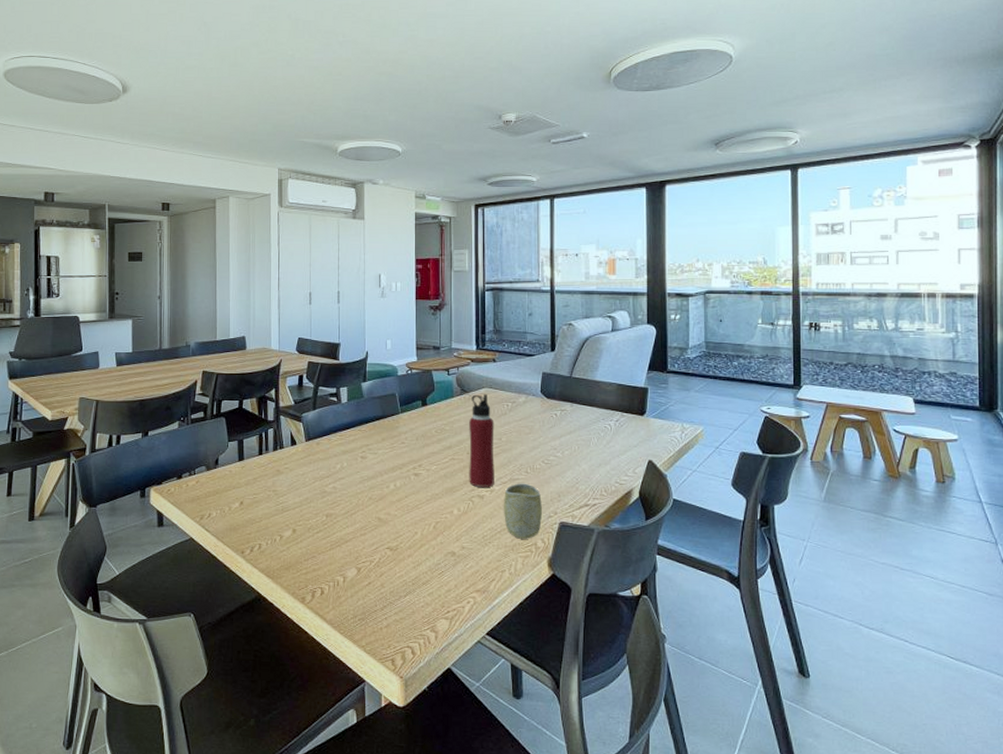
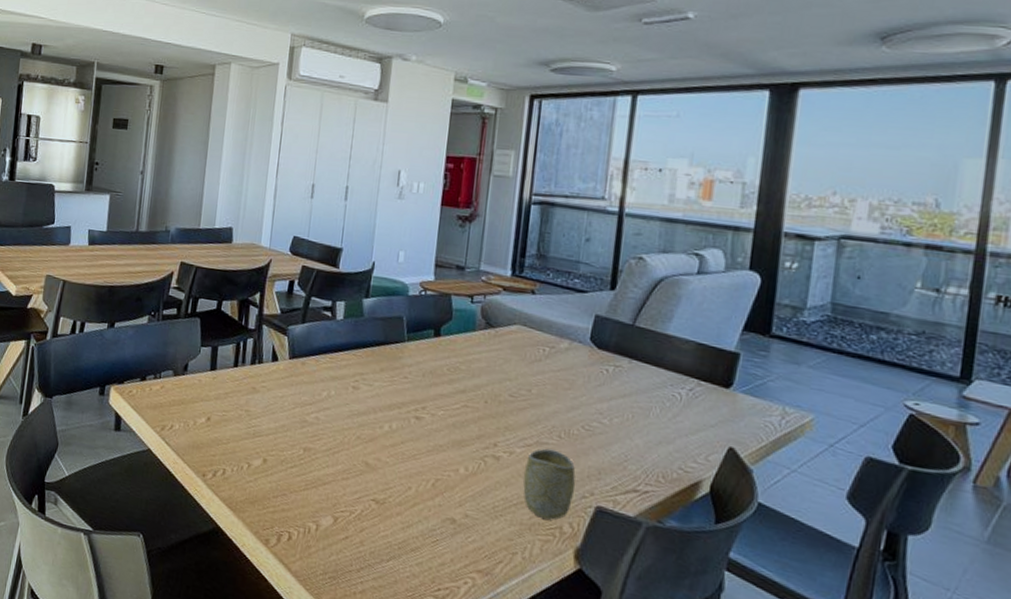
water bottle: present [469,394,495,487] -> none [483,331,525,448]

